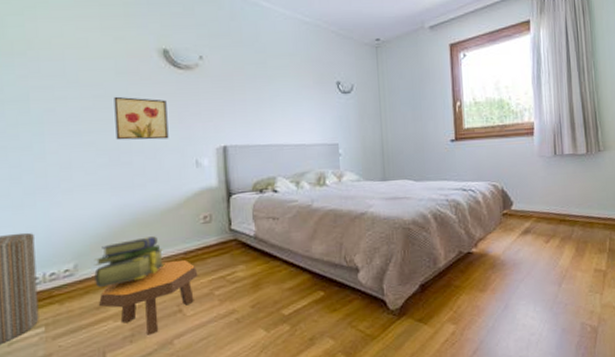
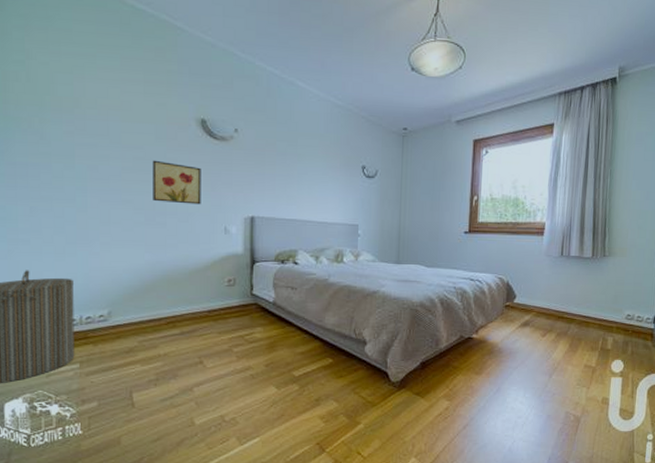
stack of books: present [93,236,165,288] -> none [126,293,190,335]
footstool: present [98,259,198,335] -> none [128,317,220,381]

